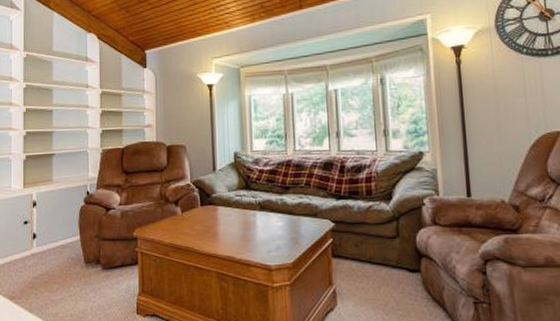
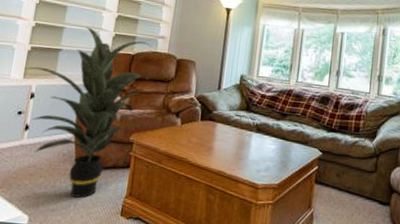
indoor plant: none [22,127,142,300] -> present [23,27,151,198]

